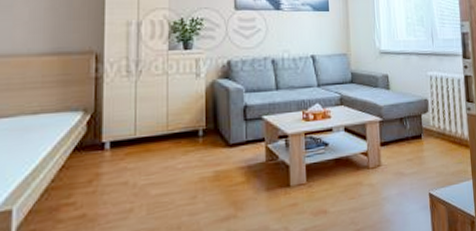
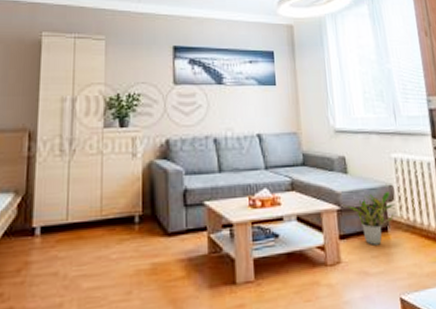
potted plant: none [384,104,430,151] -> present [343,190,396,245]

